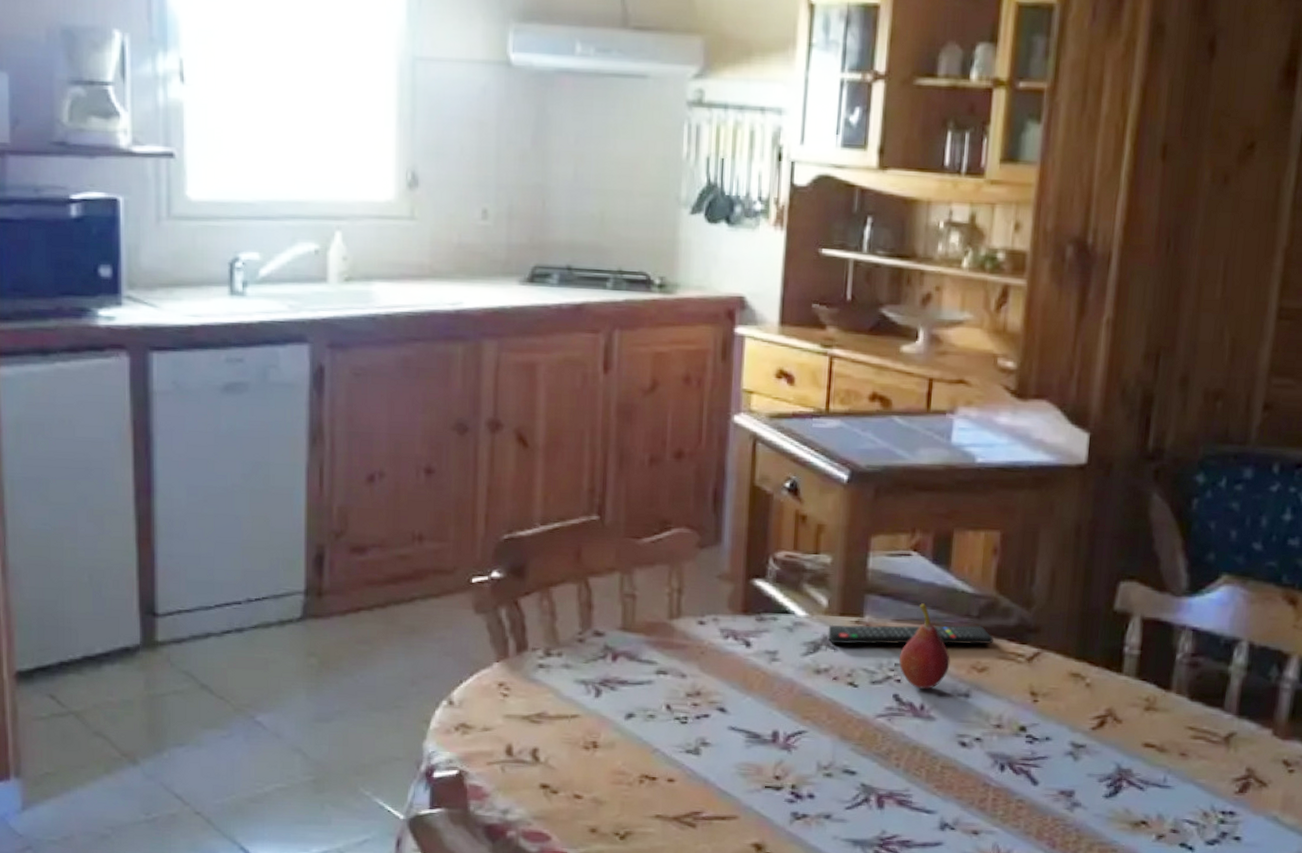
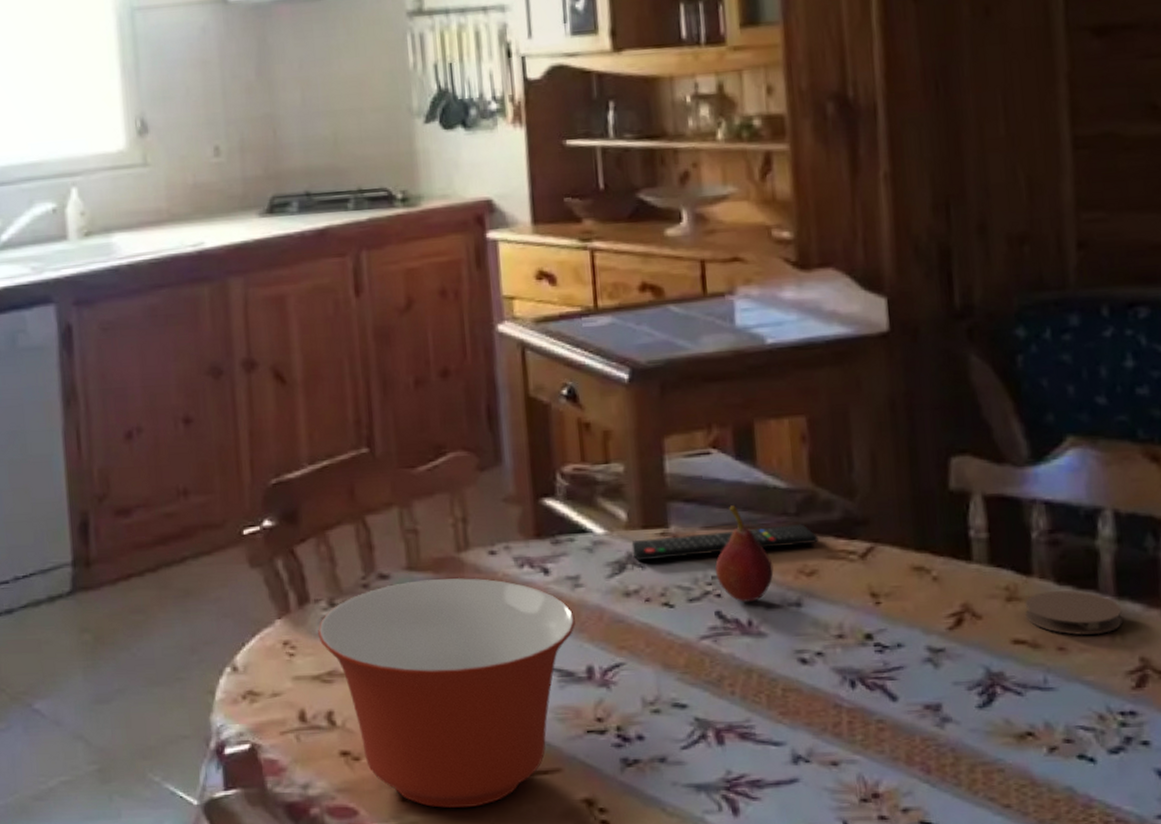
mixing bowl: none [532,640,768,843] -> present [318,578,575,809]
coaster: none [1159,705,1239,746] -> present [1025,590,1122,635]

